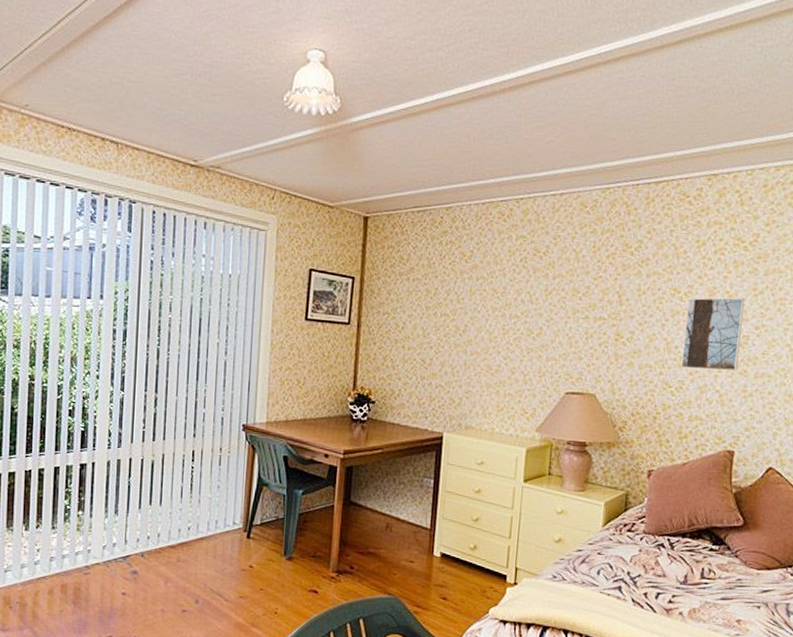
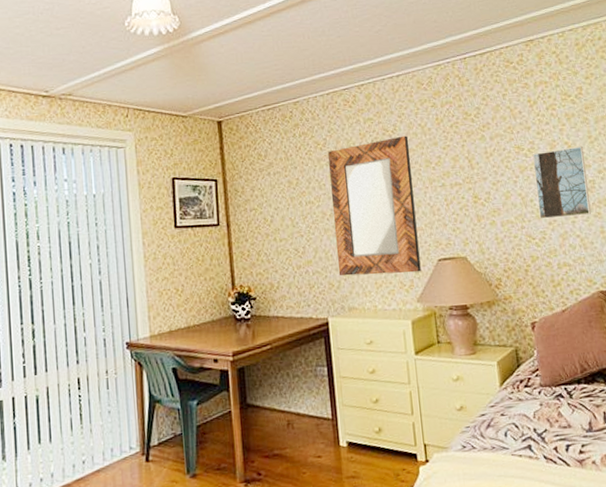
home mirror: none [461,259,560,402] -> present [328,135,421,276]

